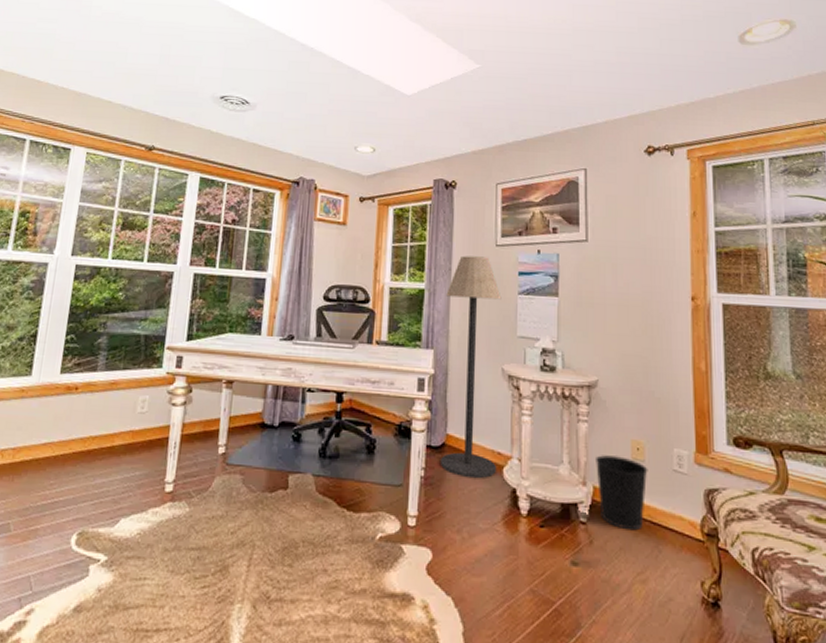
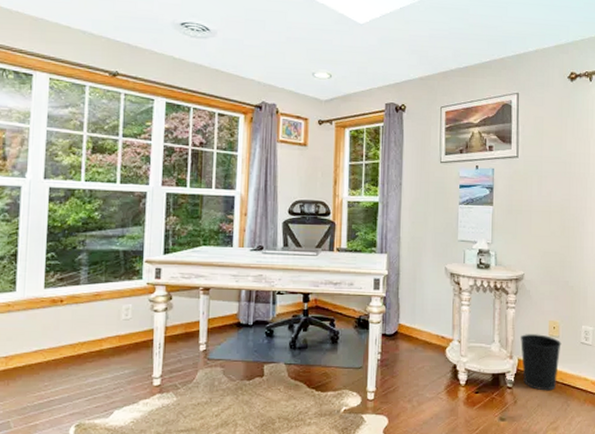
floor lamp: present [439,255,502,479] -> none [393,172,445,359]

